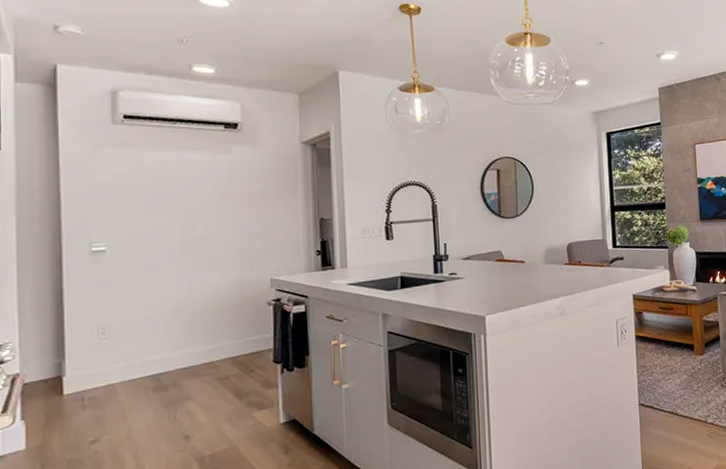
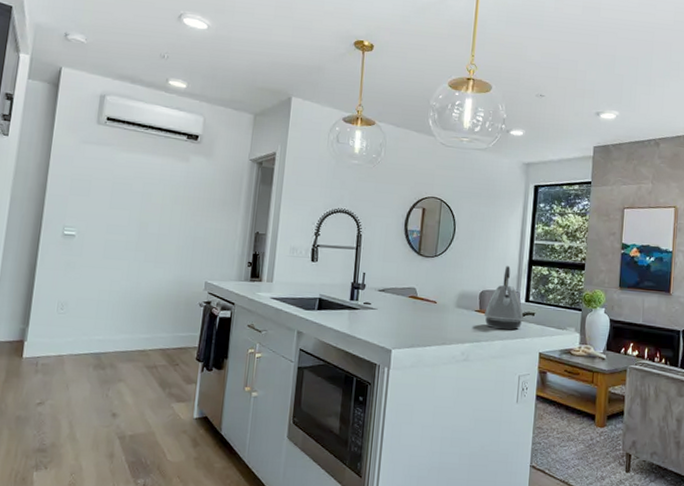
kettle: none [573,215,613,279] -> present [483,265,524,330]

